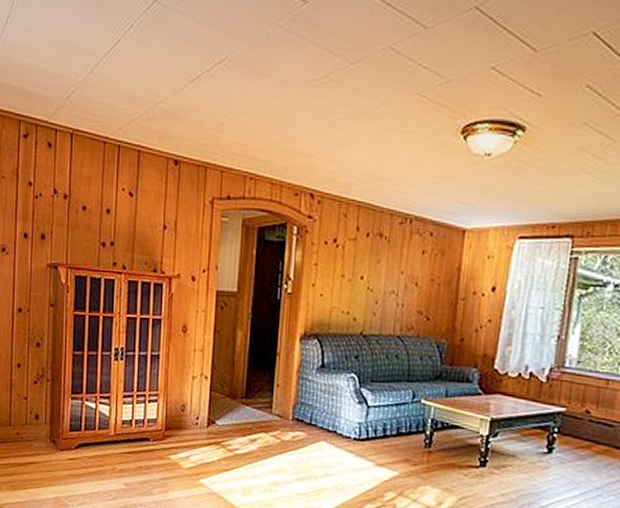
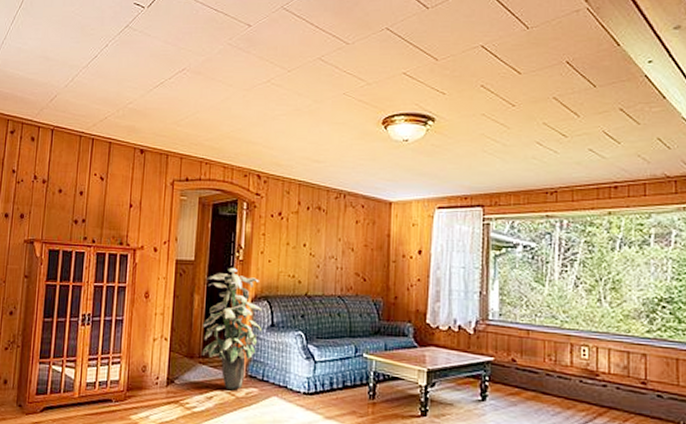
indoor plant: none [245,301,312,433] -> present [202,268,263,390]

